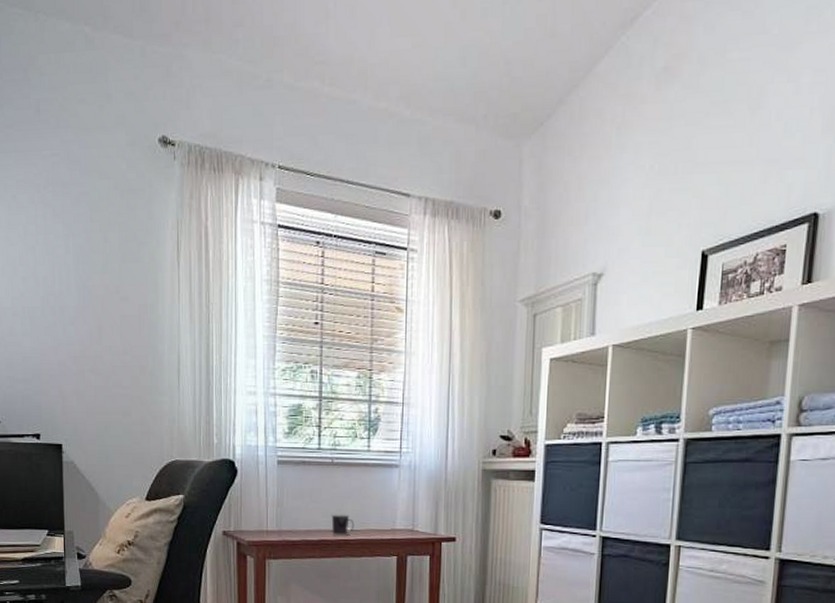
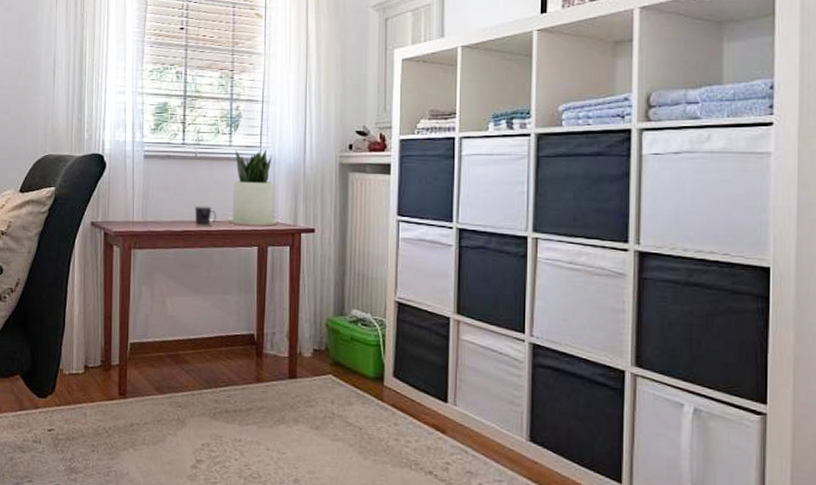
planter: none [366,455,417,536] -> present [227,149,277,227]

